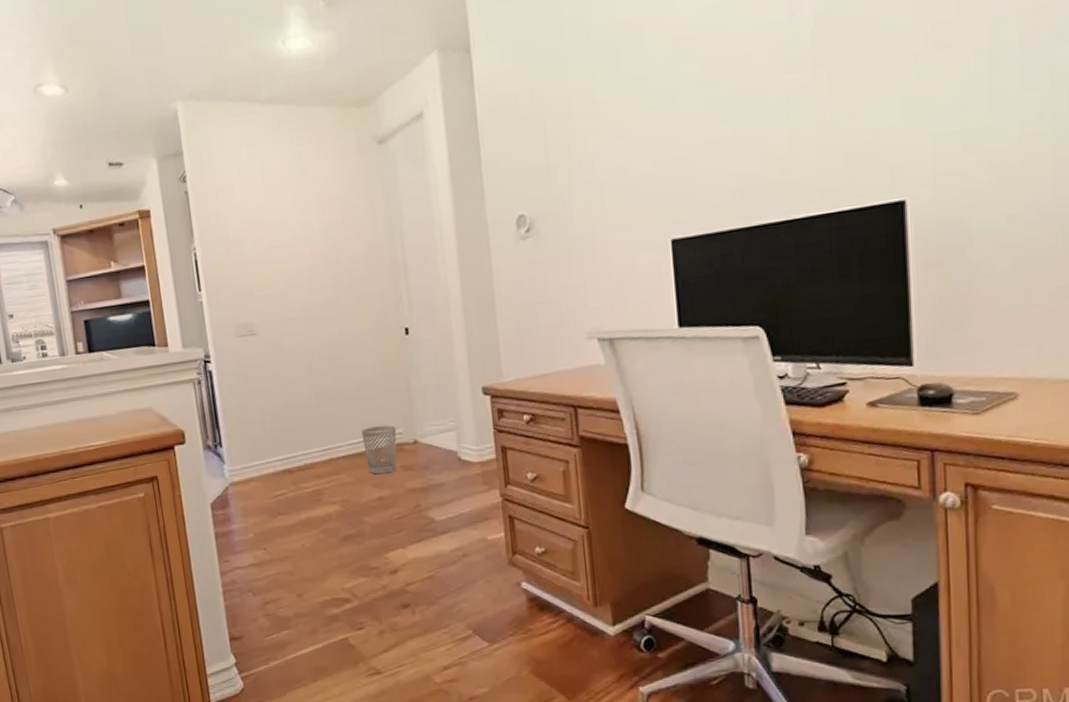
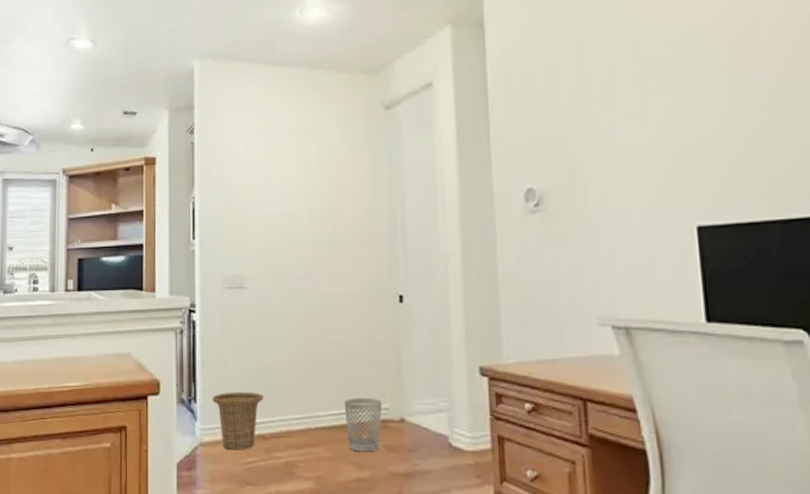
basket: none [237,431,287,486] -> present [212,391,264,450]

